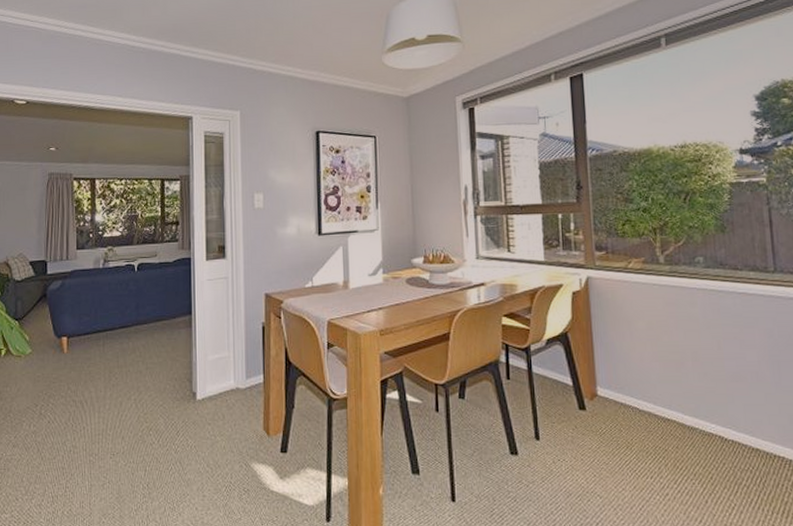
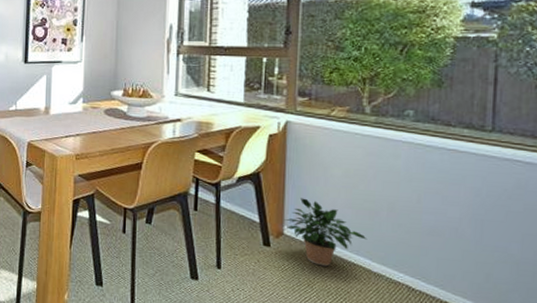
potted plant: none [596,355,677,425] -> present [284,198,367,267]

